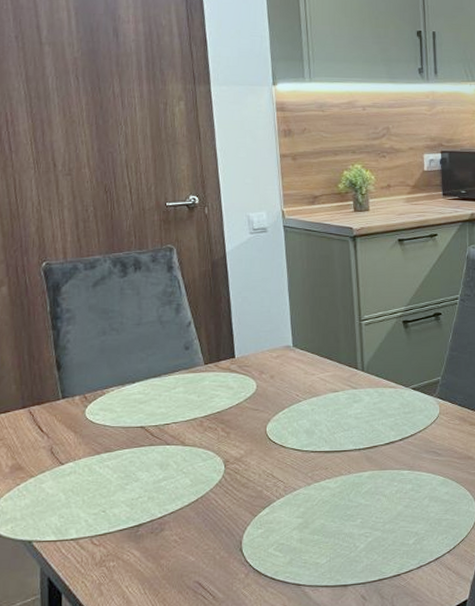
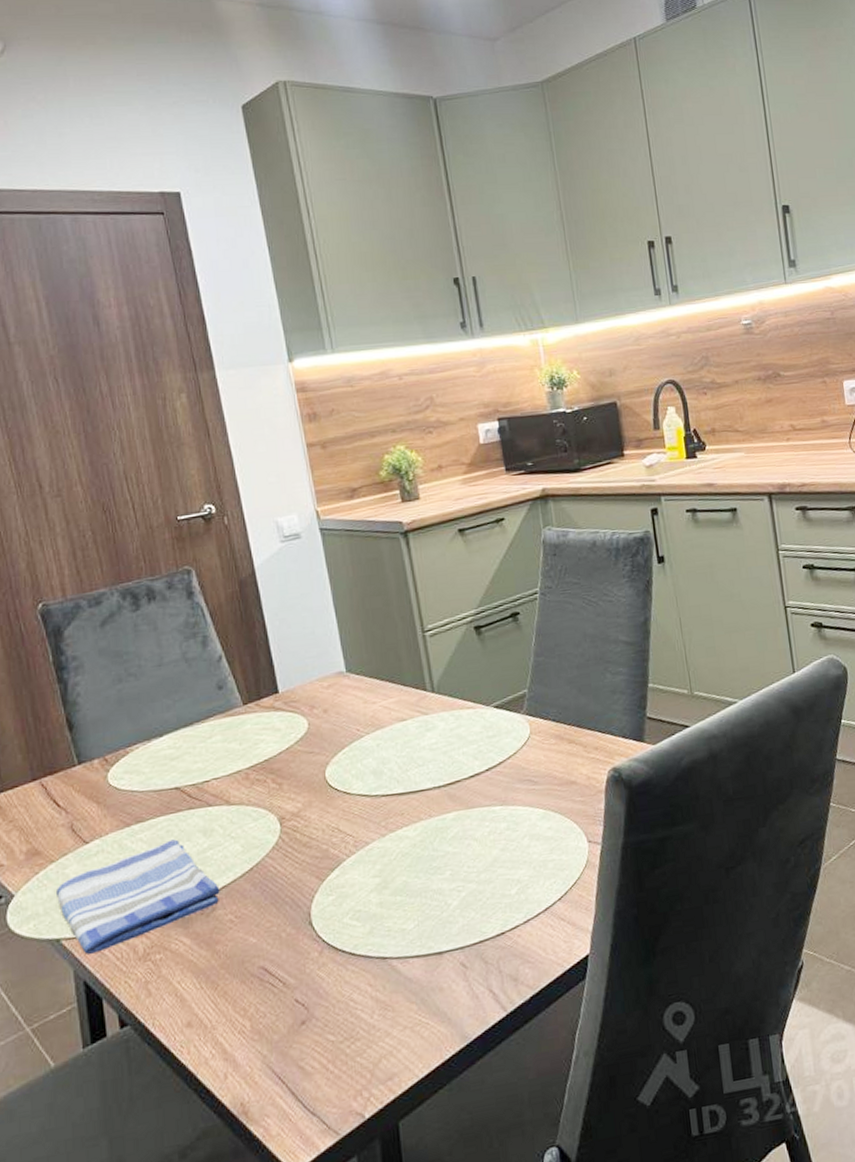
dish towel: none [32,469,169,556] -> present [55,839,220,954]

